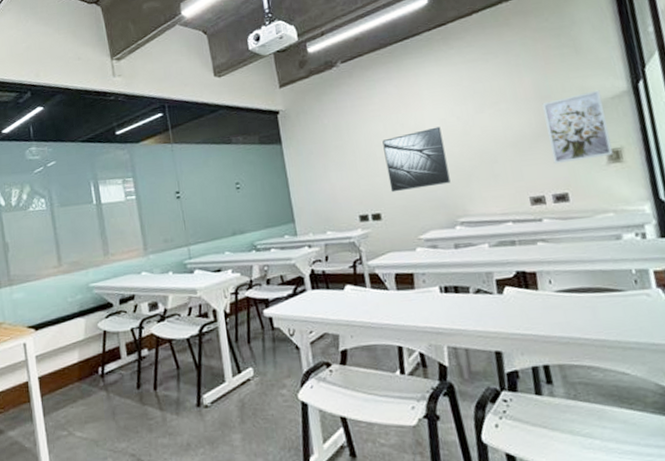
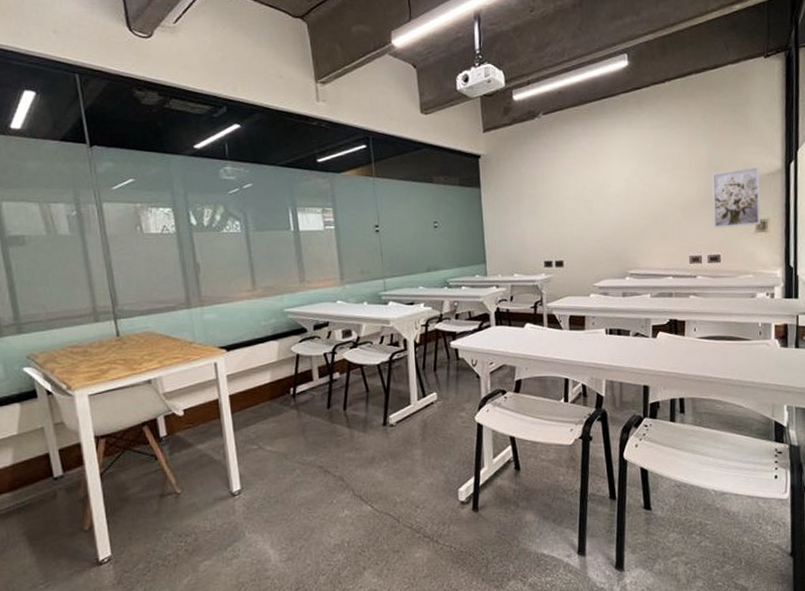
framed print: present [382,126,451,193] -> none [572,185,626,243]

